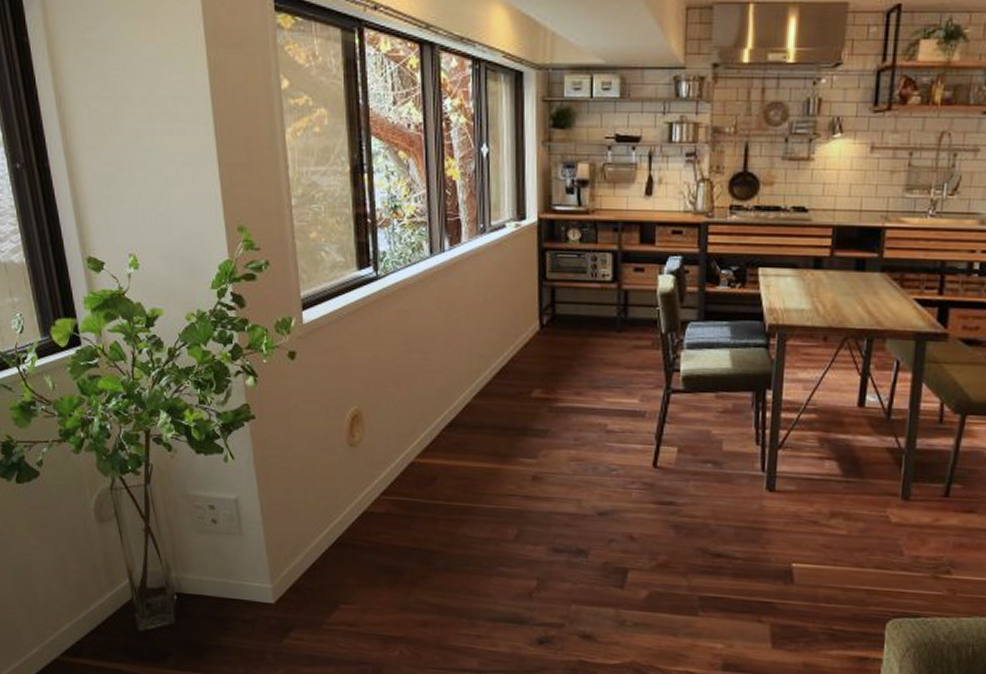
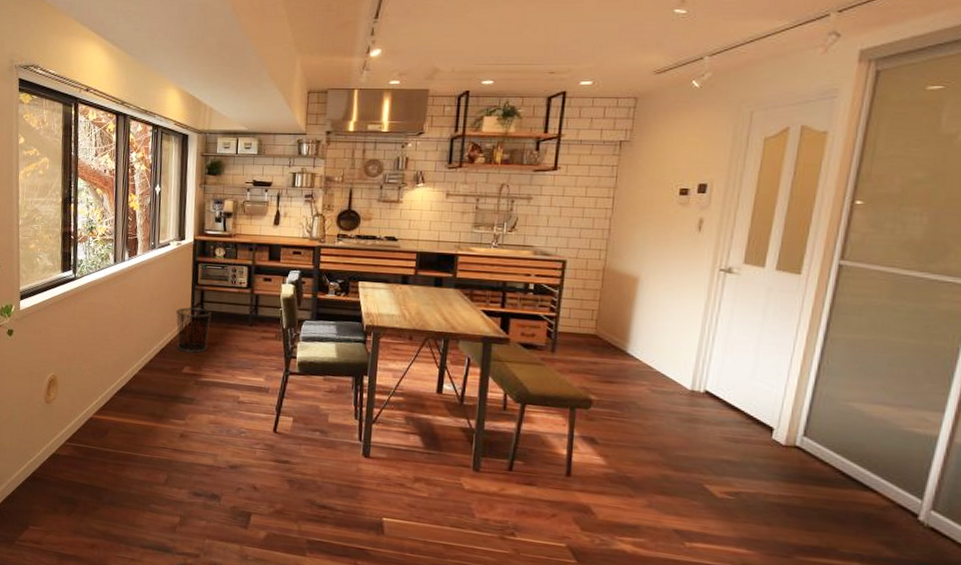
waste bin: none [518,311,566,371] -> present [176,307,212,353]

